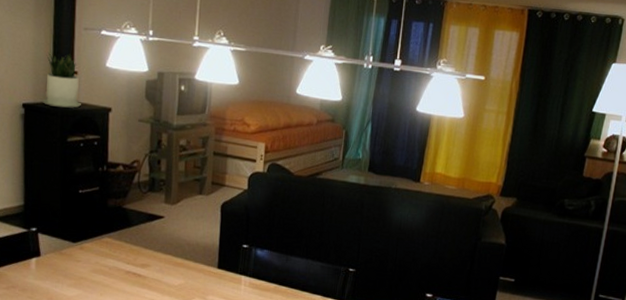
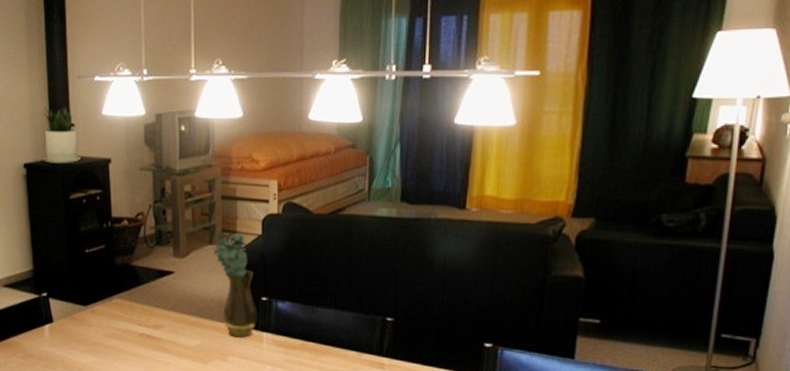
vase: none [202,182,239,280] -> present [213,229,258,338]

